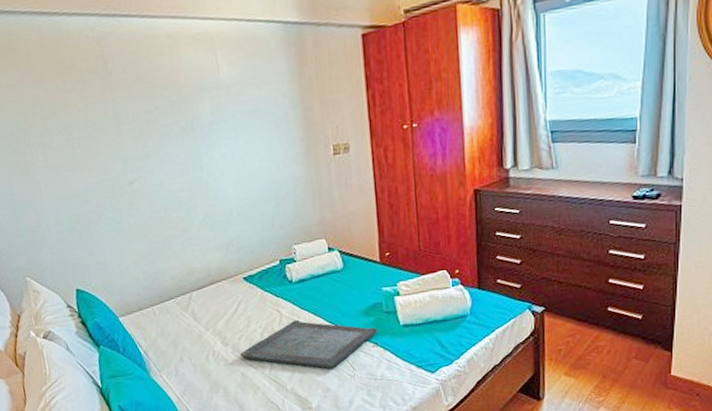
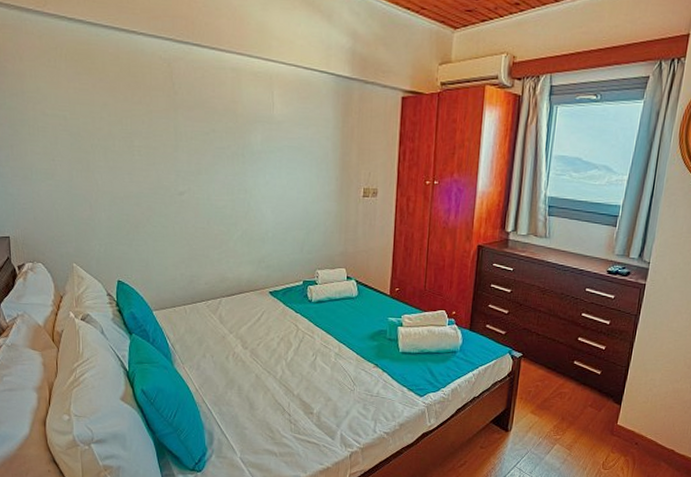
serving tray: present [239,319,378,368] -> none [256,335,380,381]

